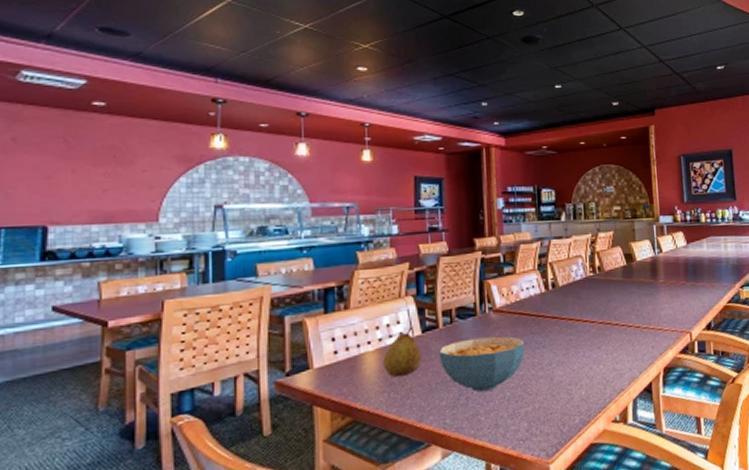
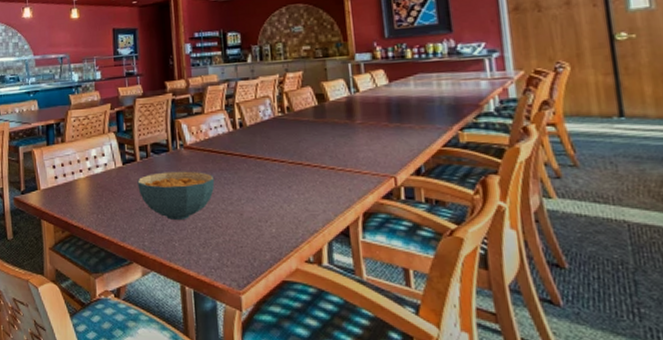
fruit: present [383,326,422,378] -> none [92,159,123,202]

